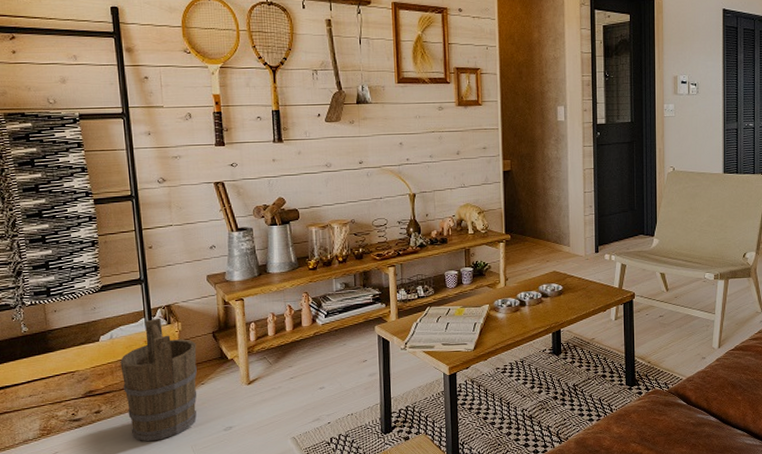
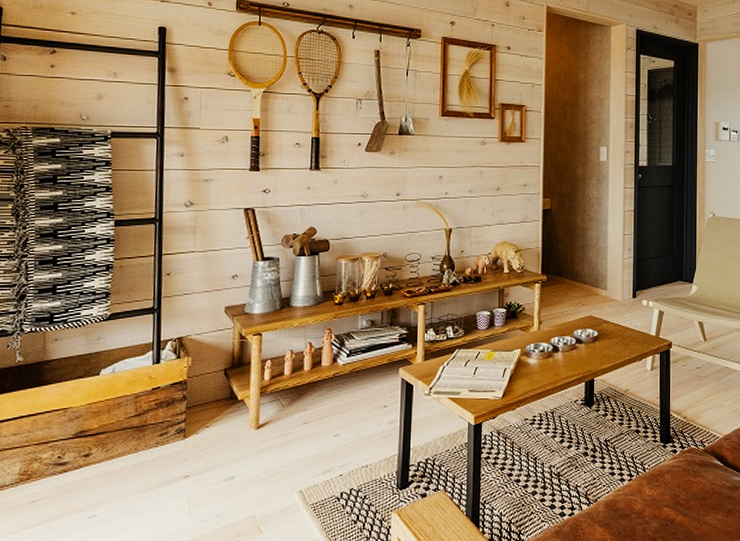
bucket: present [120,318,197,442] -> none [119,351,205,492]

